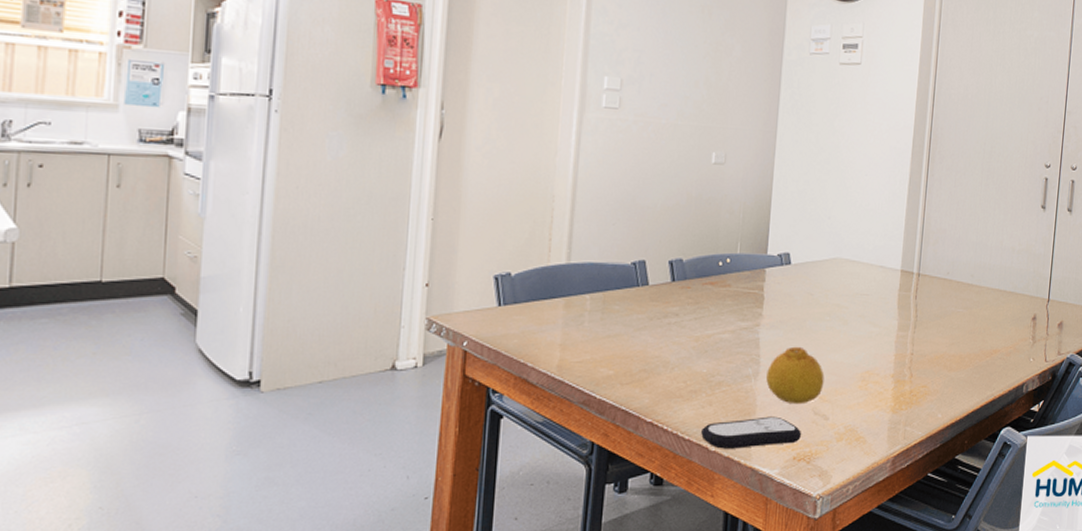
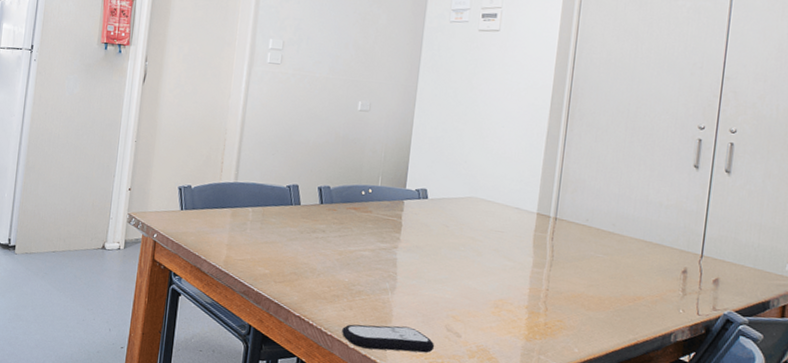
fruit: present [766,346,825,405] -> none [402,269,458,320]

